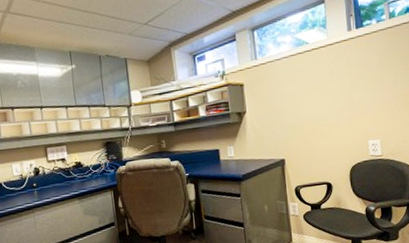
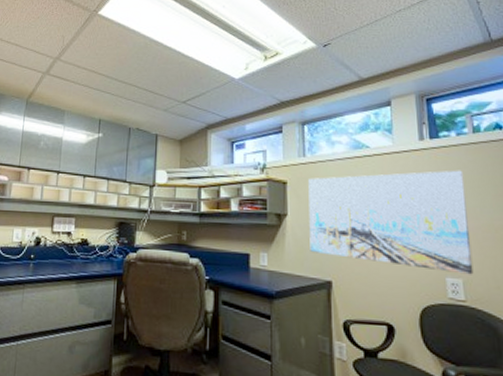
wall art: none [261,52,388,140] -> present [308,170,474,275]

